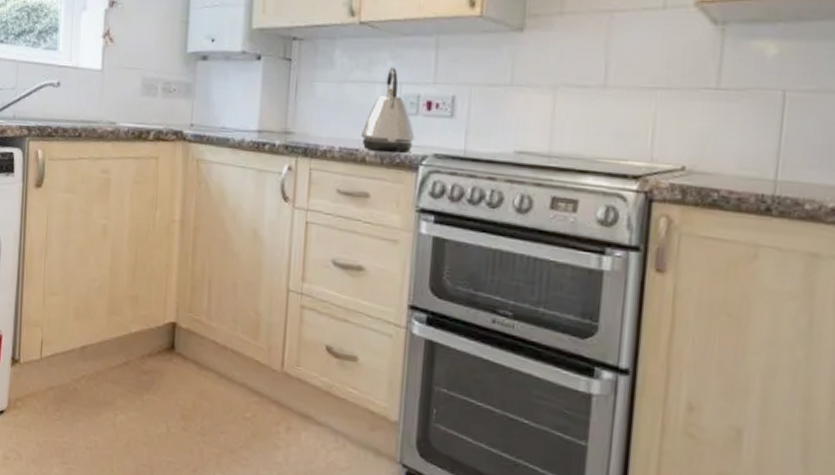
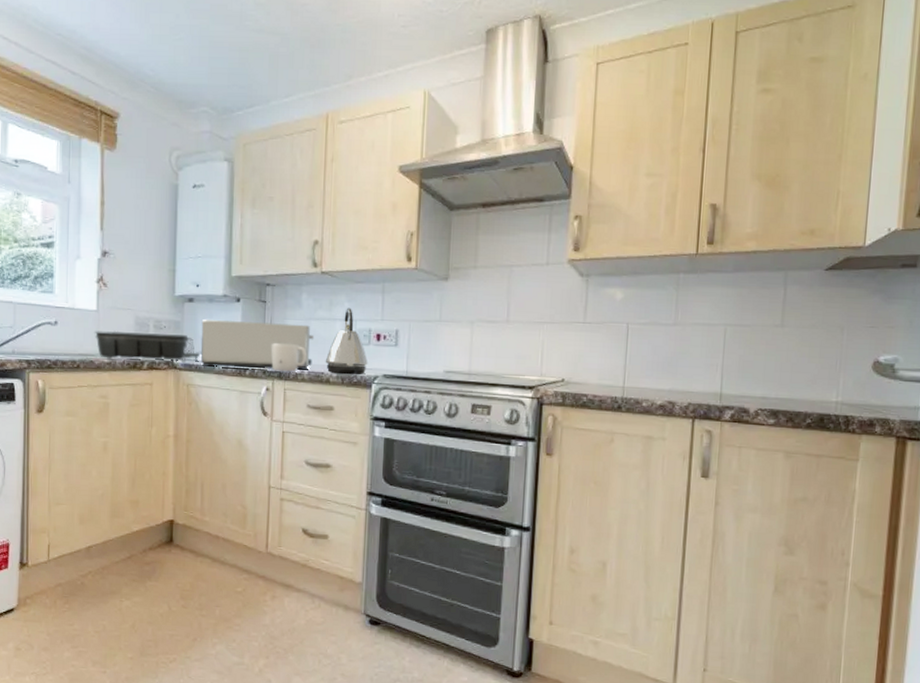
dish rack: none [98,93,215,133] -> present [94,330,202,363]
toaster: none [214,80,349,146] -> present [200,318,315,370]
mug: none [295,111,339,148] -> present [271,343,308,372]

